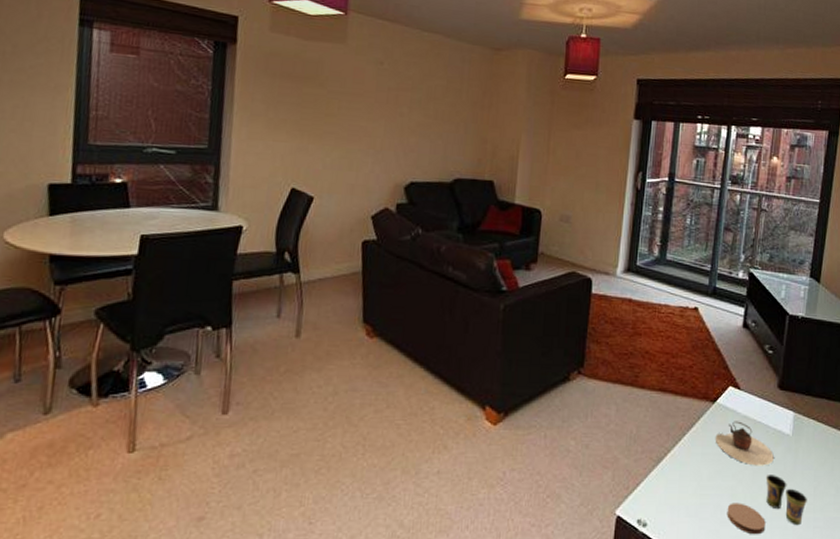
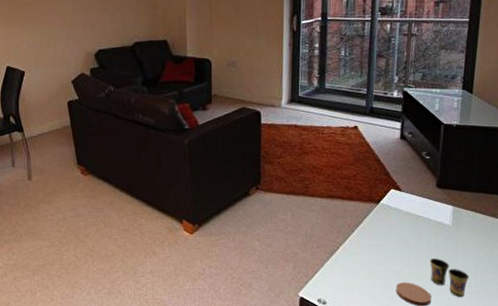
teapot: present [715,421,774,466] -> none [381,217,436,252]

